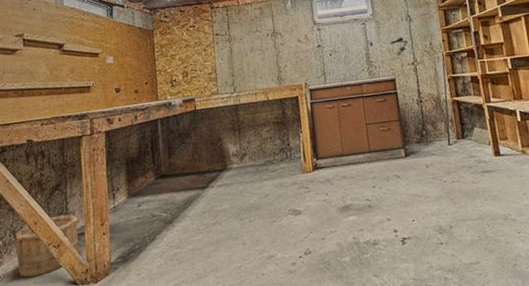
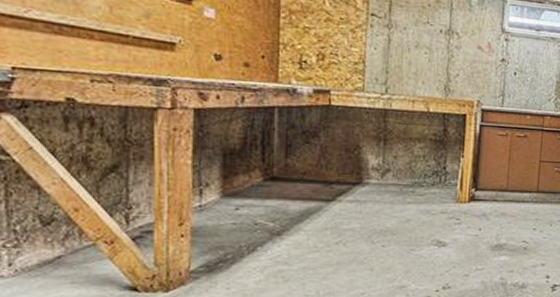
wooden bucket: present [14,214,79,278] -> none [41,204,146,274]

